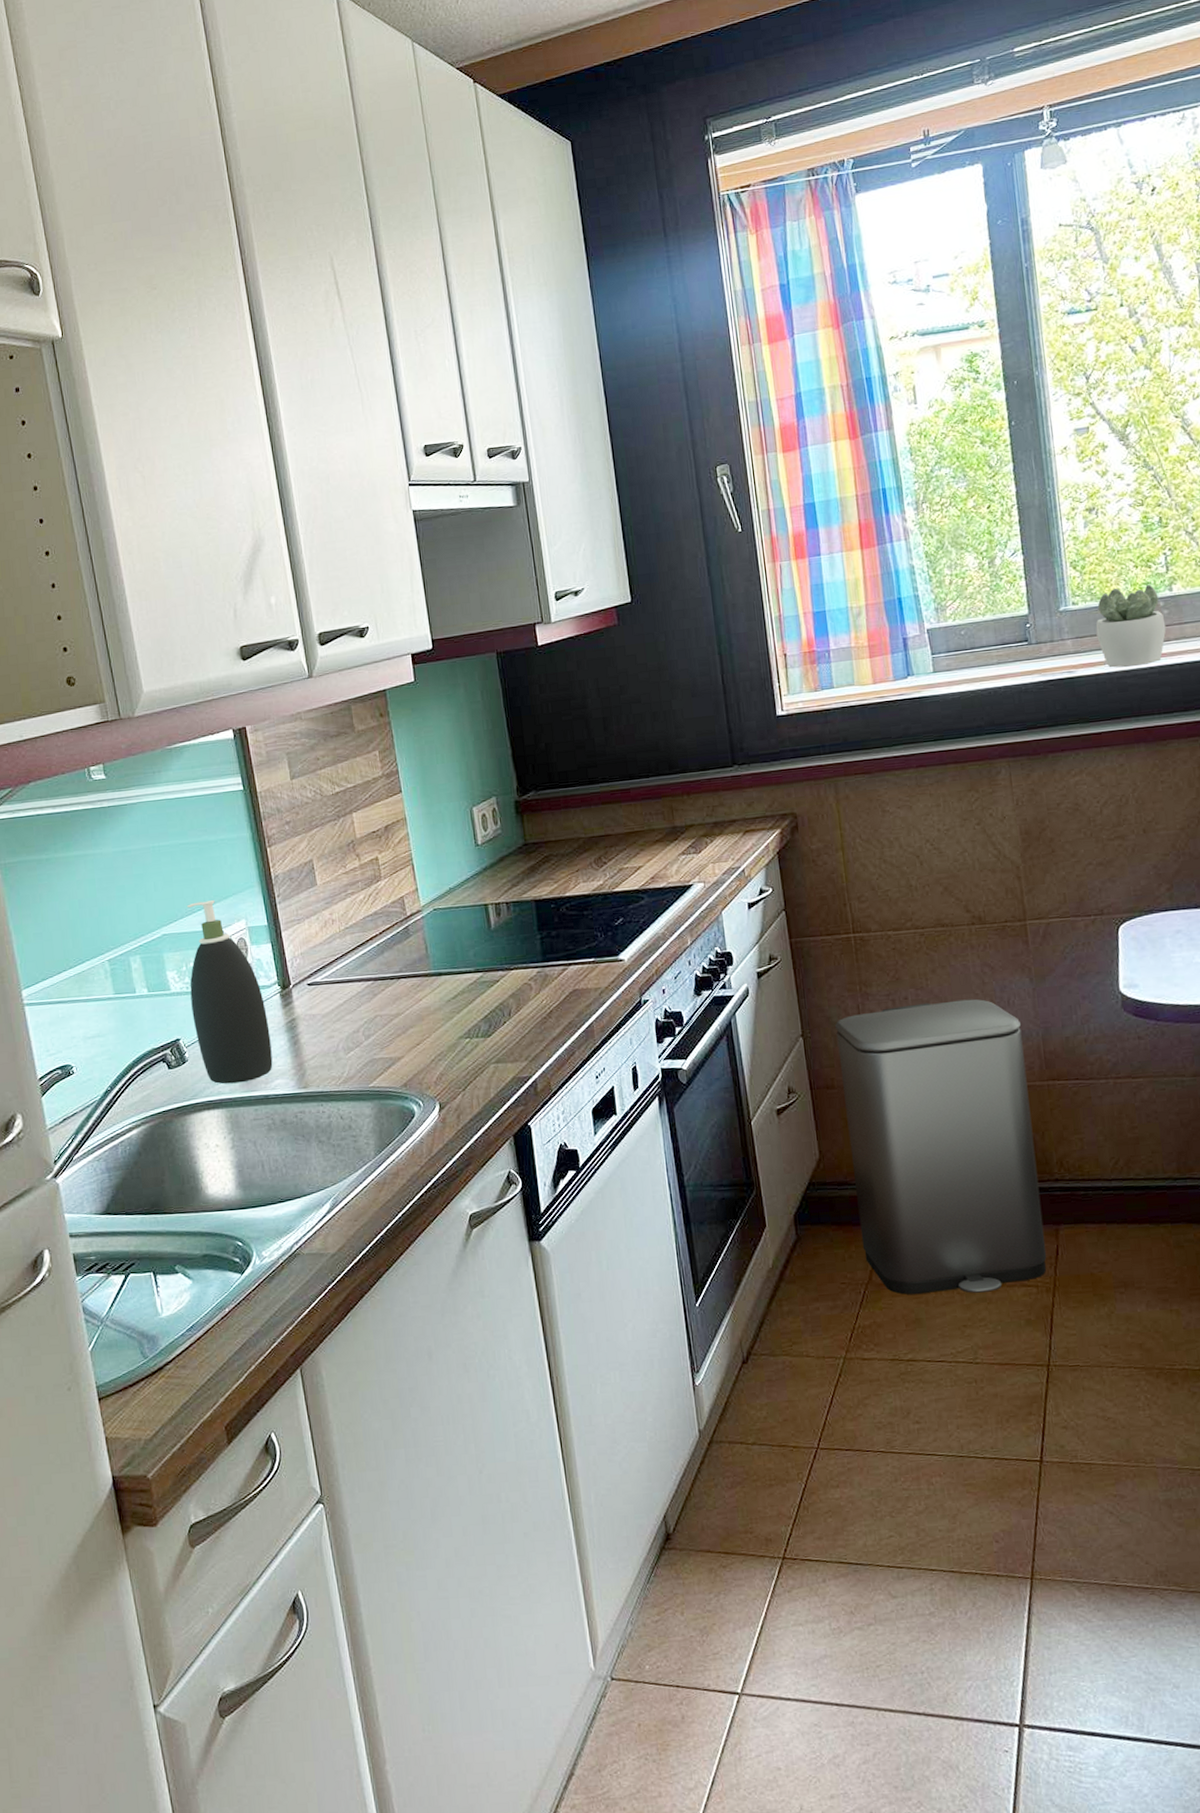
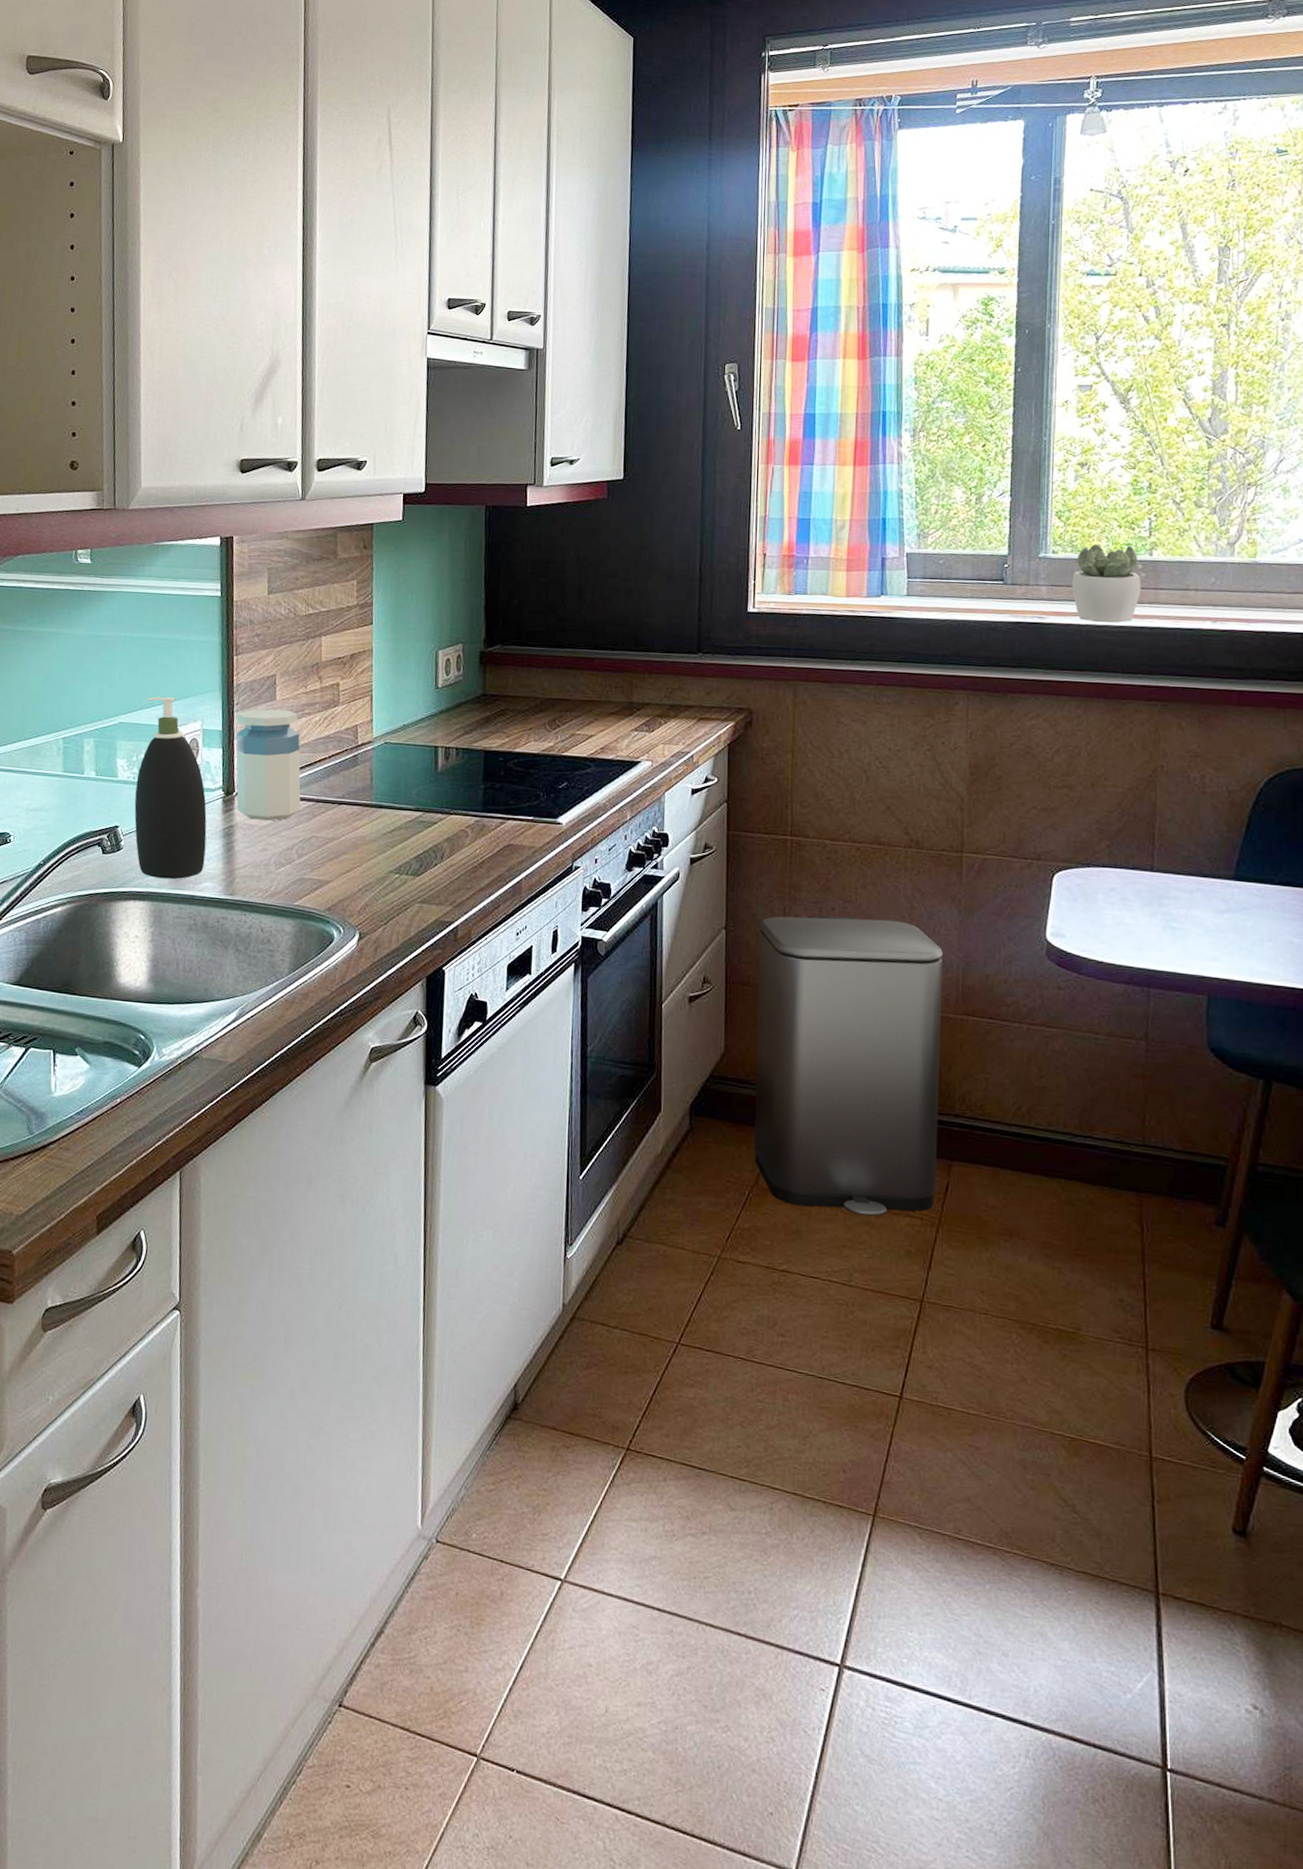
jar: none [280,893,360,1009] -> present [235,709,301,821]

